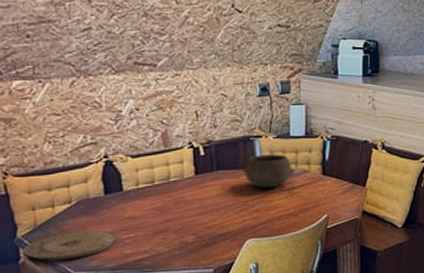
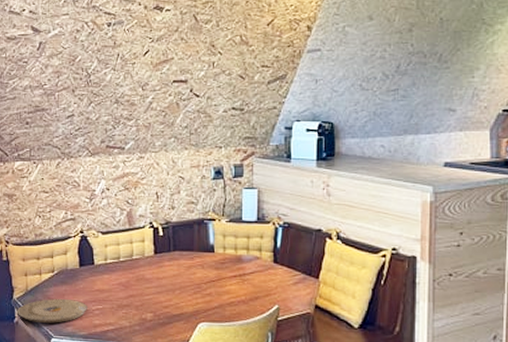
bowl: present [242,154,295,188] -> none [196,238,247,273]

